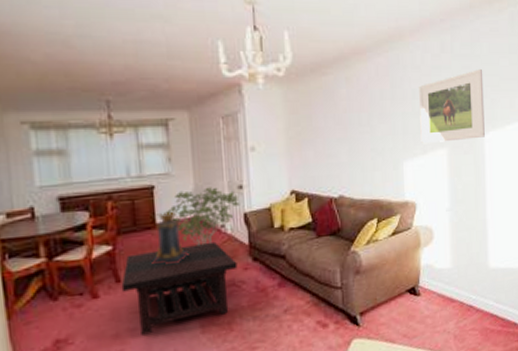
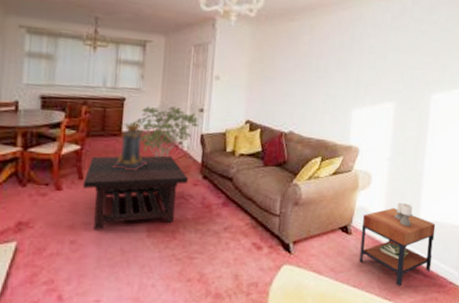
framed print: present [419,69,485,144] -> none [371,34,438,98]
side table: none [429,253,508,342] -> present [359,202,436,287]

